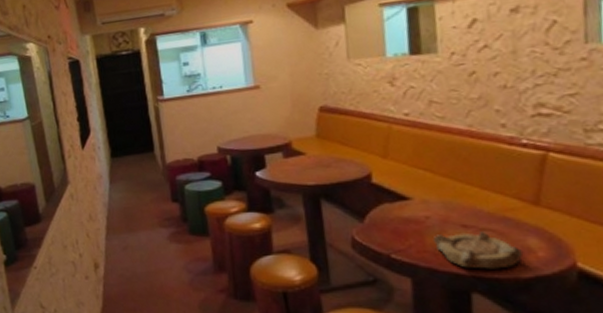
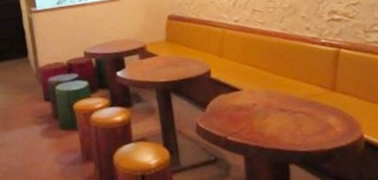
ashtray: present [432,232,524,269] -> none [259,114,326,144]

